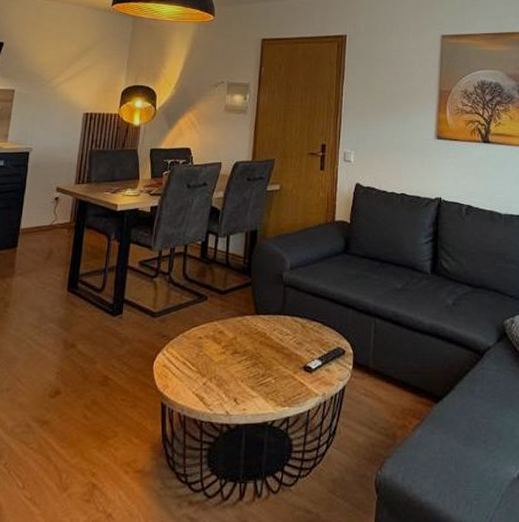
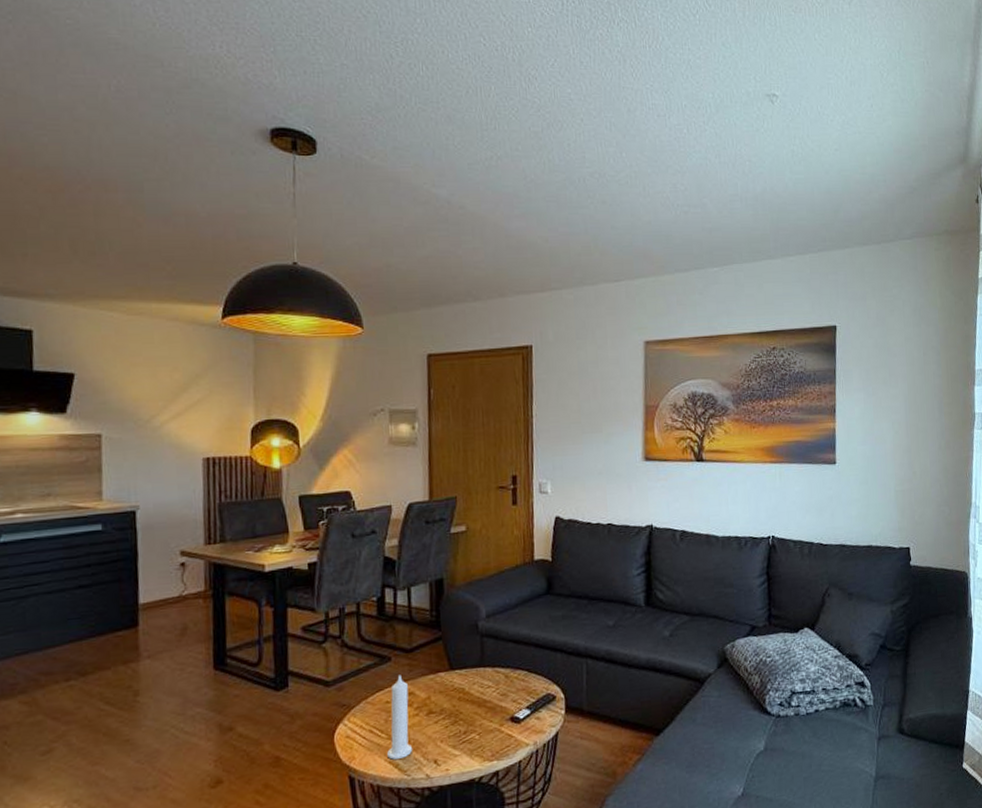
candle: none [195,314,219,393] -> present [387,674,412,760]

